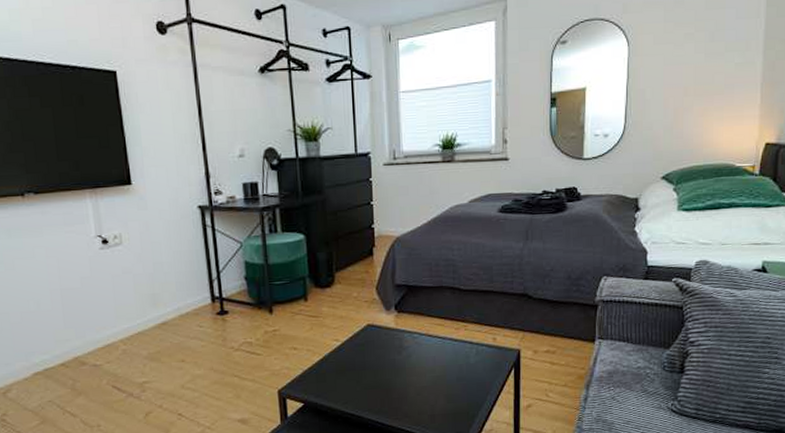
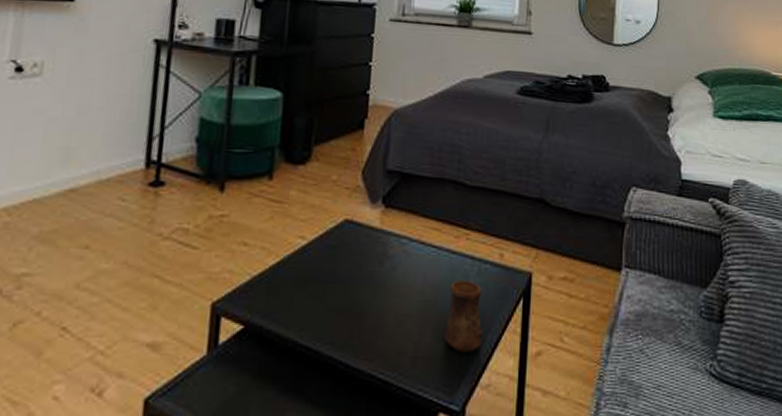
cup: none [453,360,484,410] -> present [443,281,483,353]

